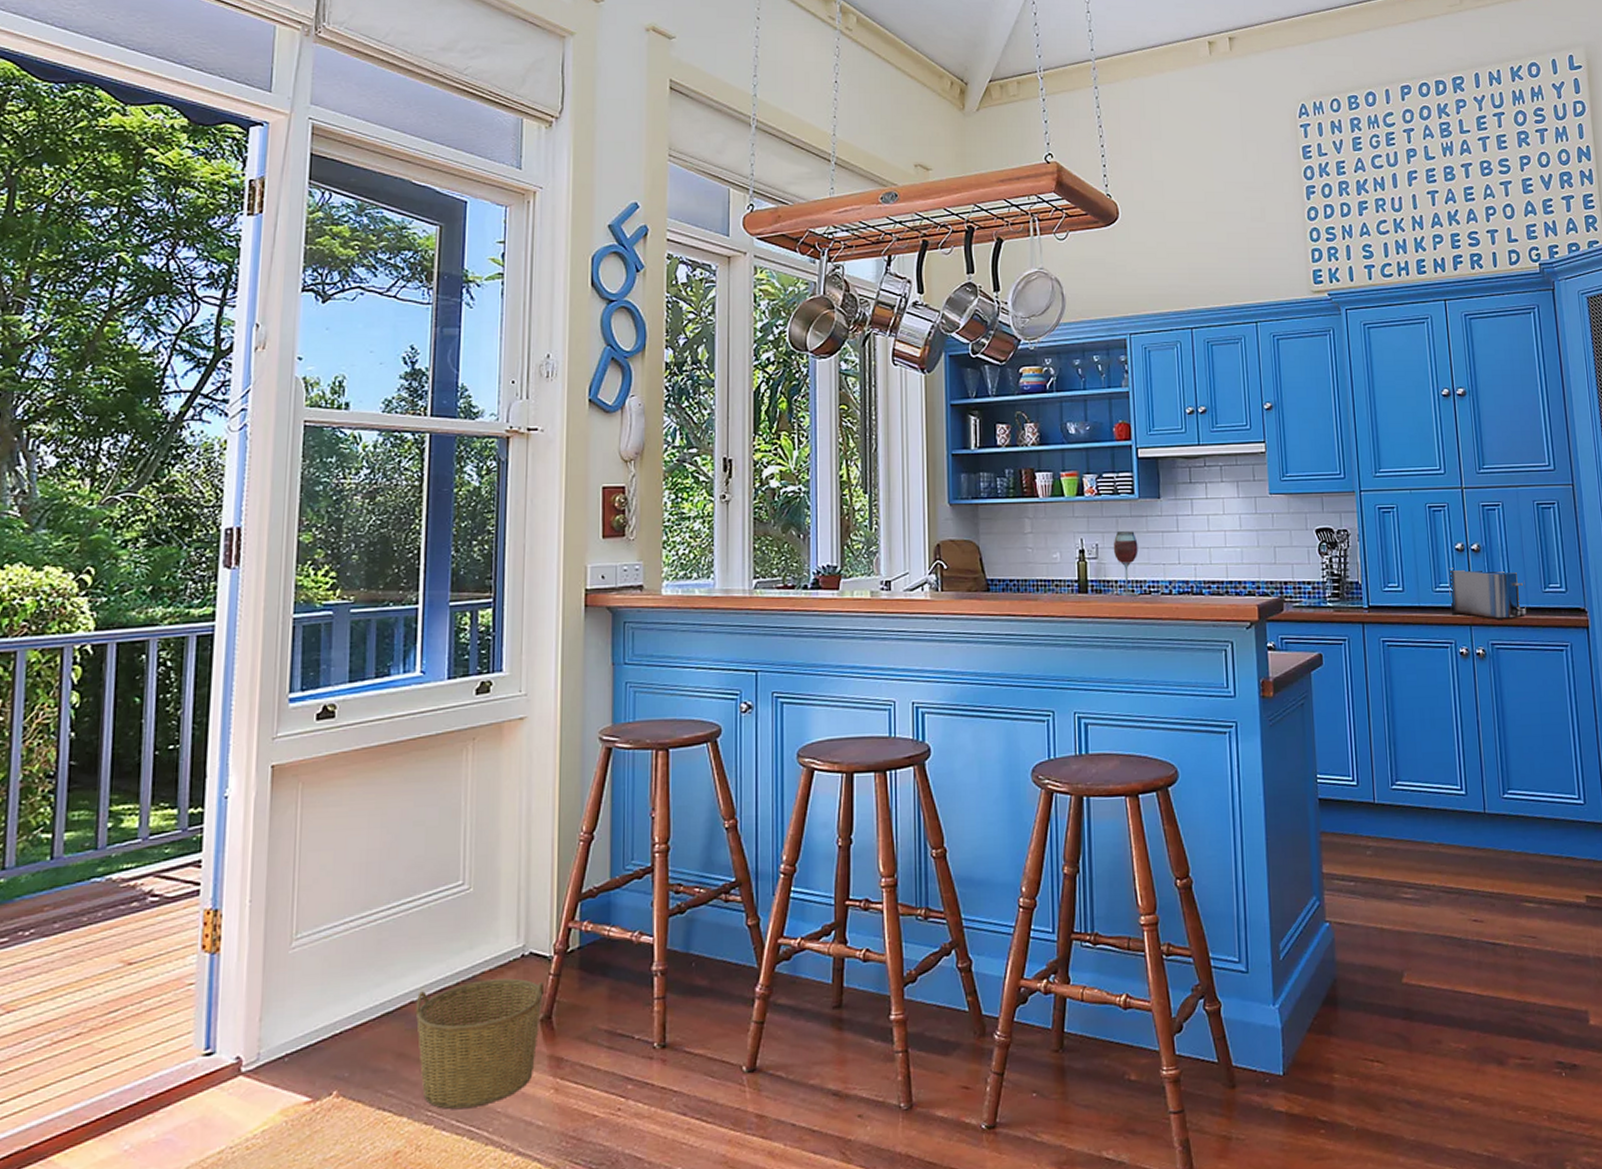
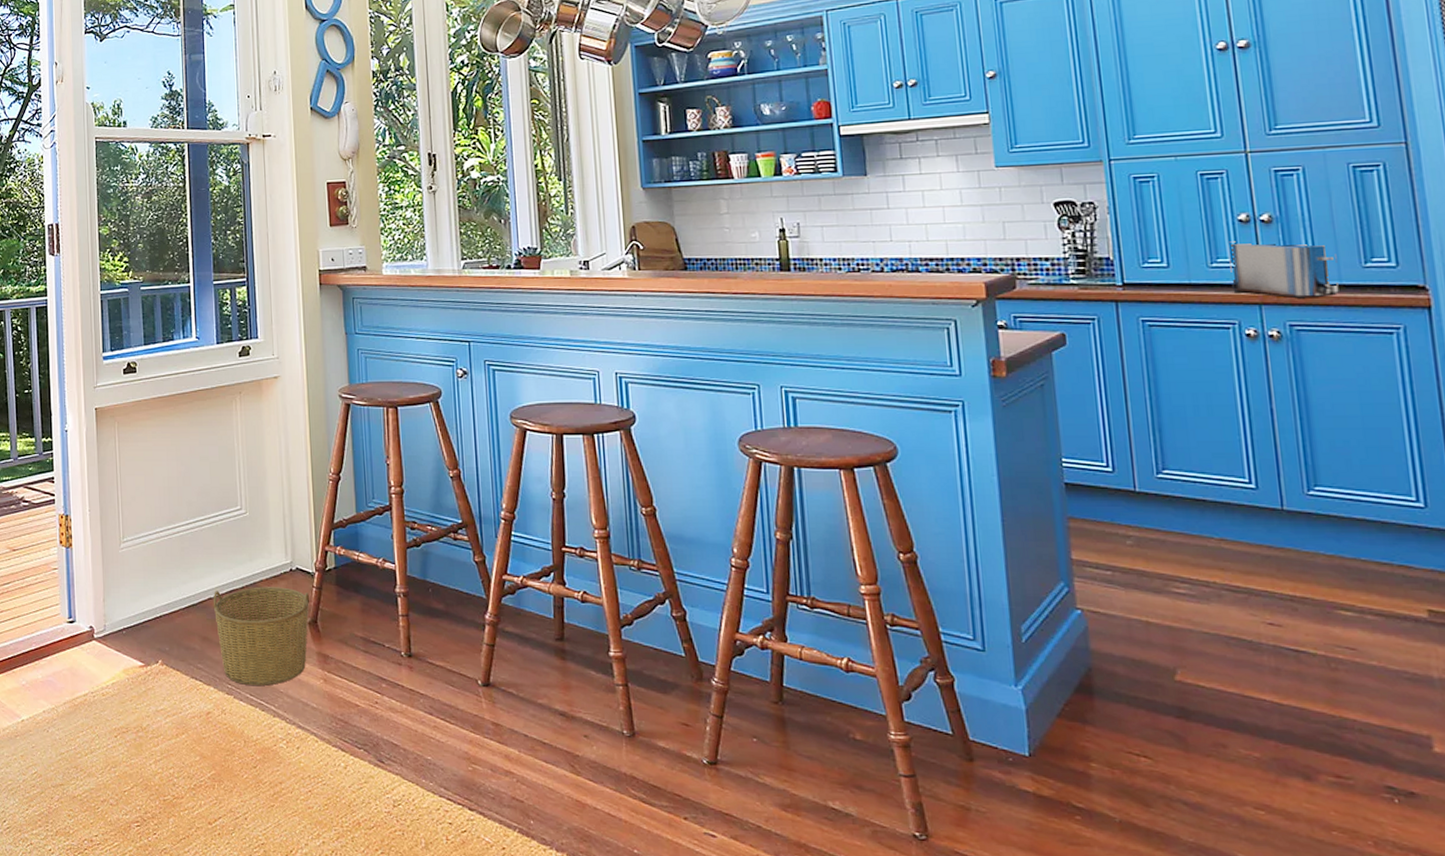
wineglass: present [1113,531,1138,597] -> none [816,209,845,275]

